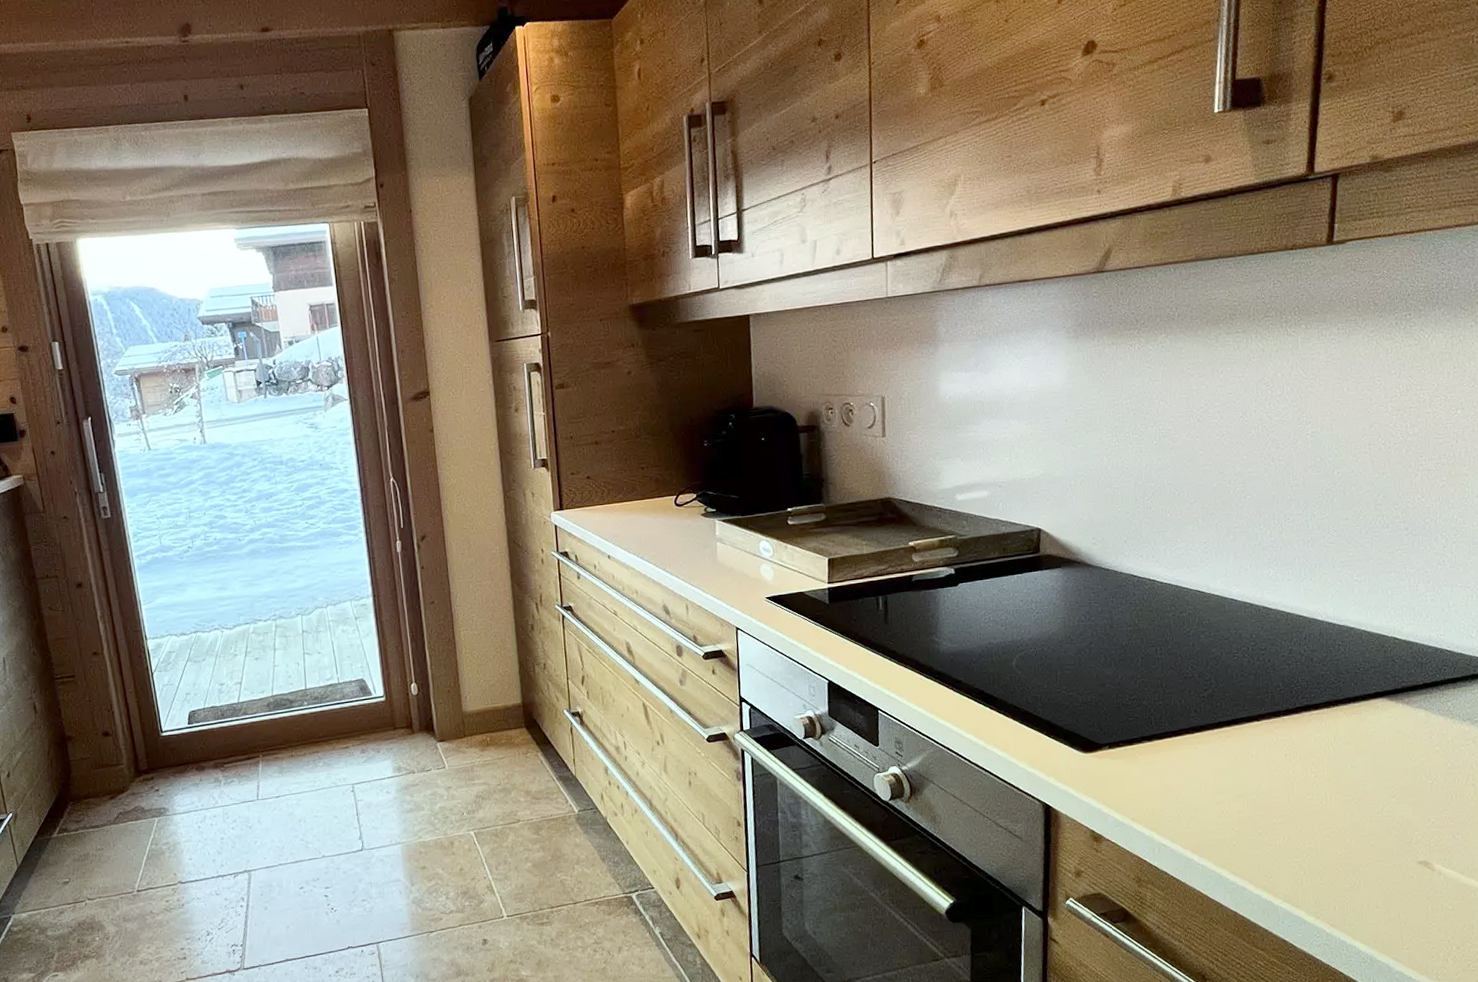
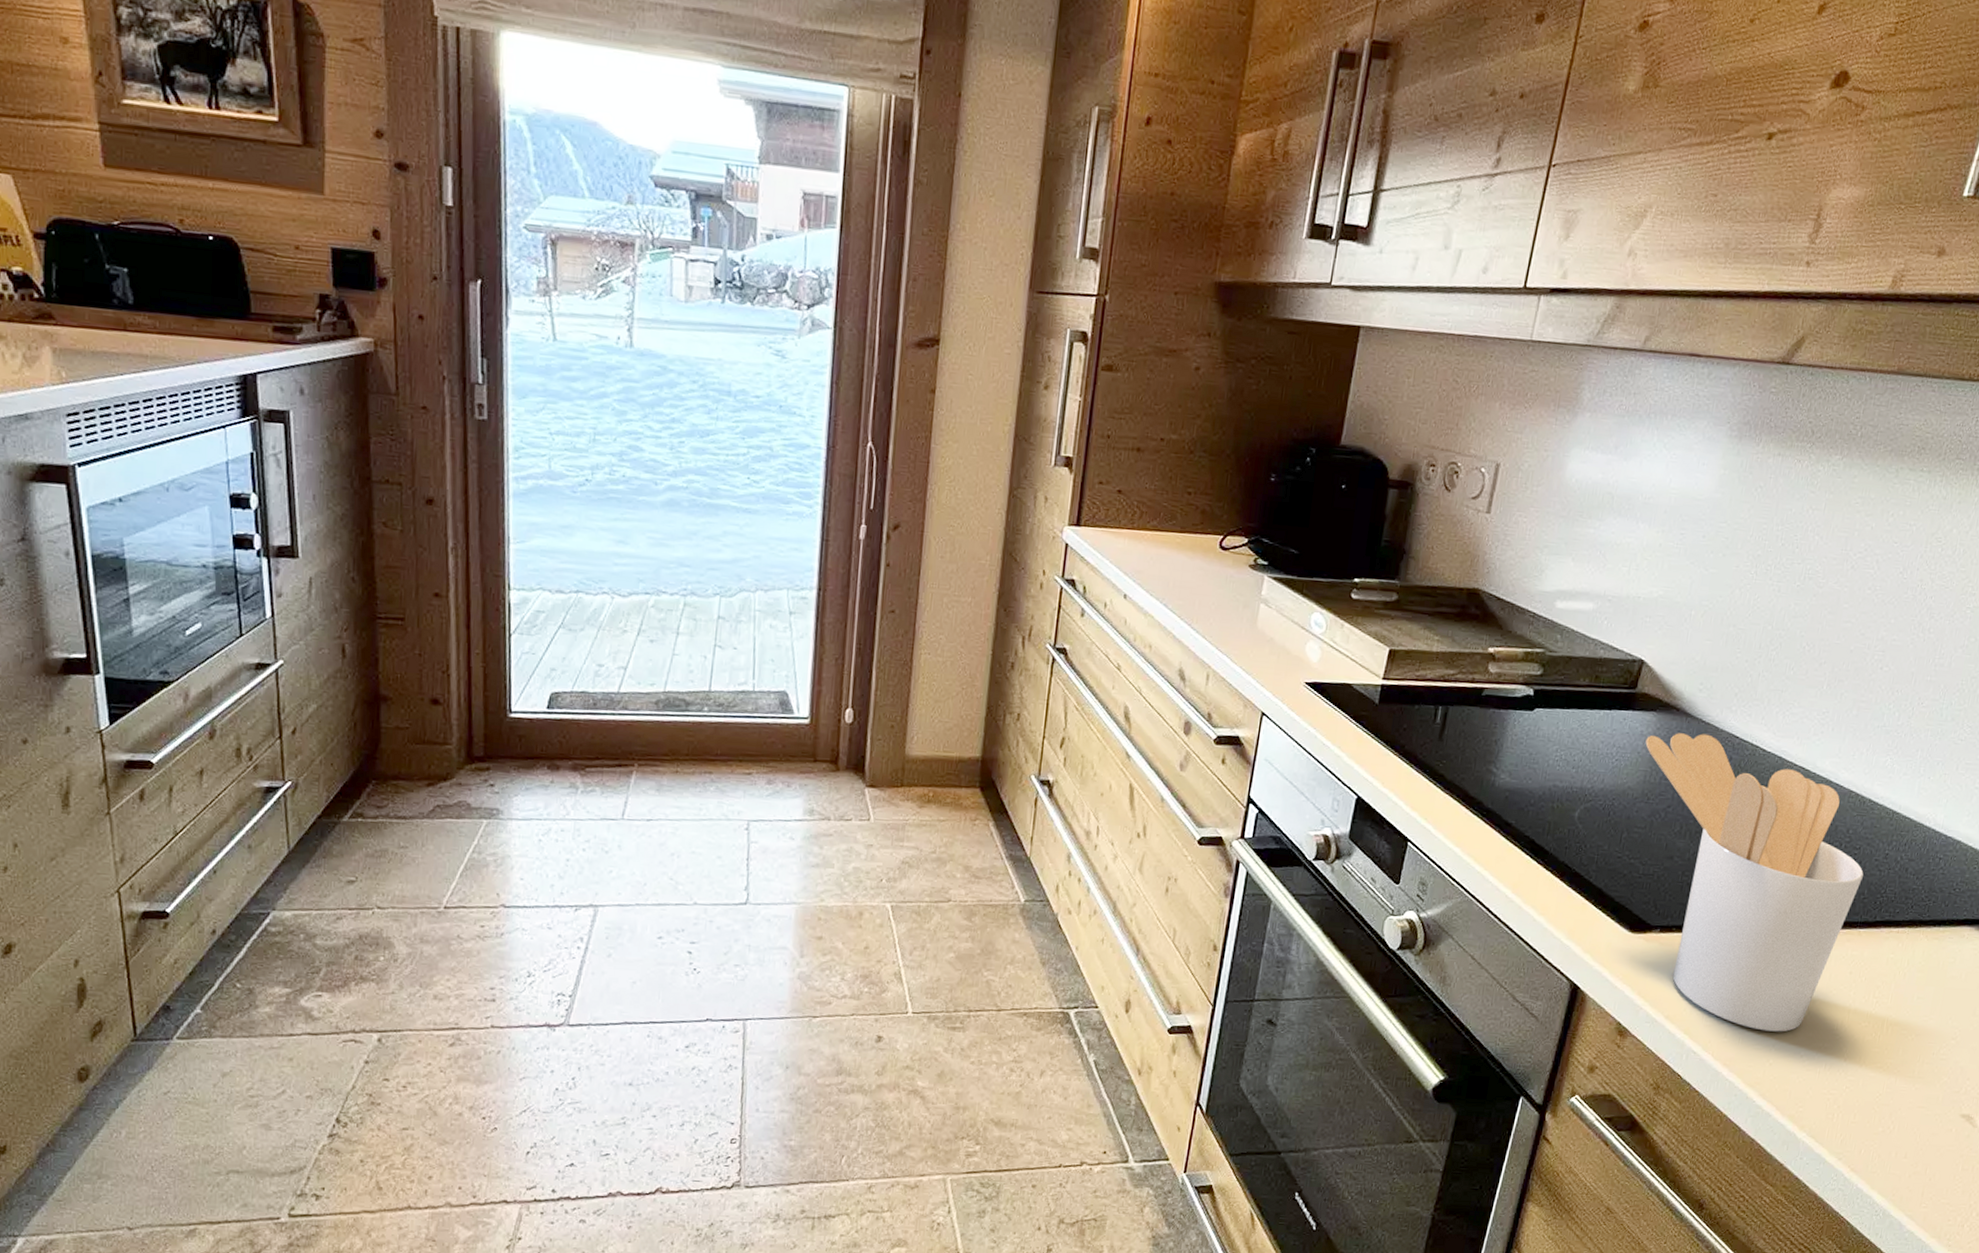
utensil holder: none [1058,578,1275,818] -> present [1645,733,1864,1032]

